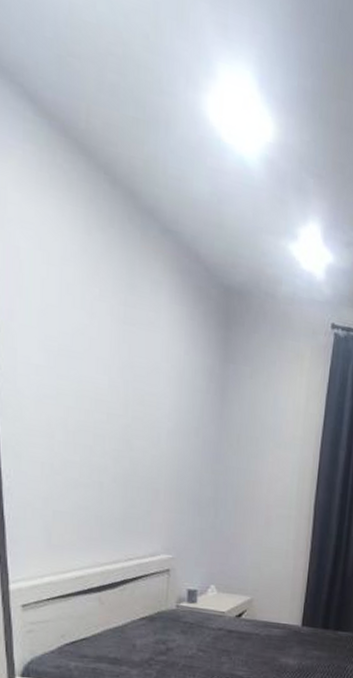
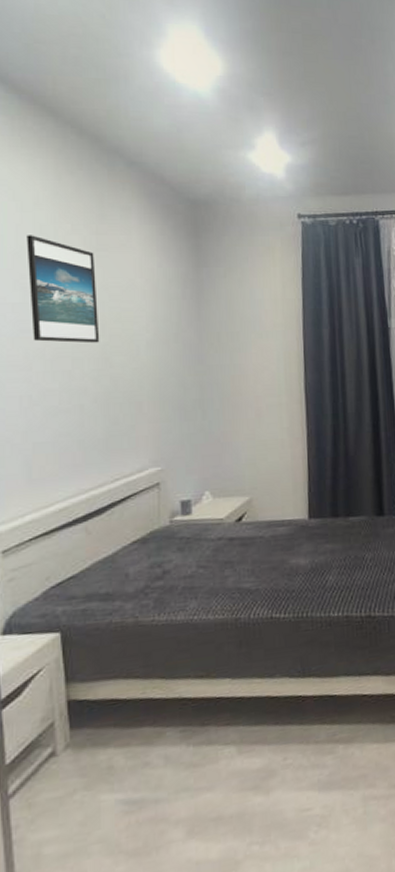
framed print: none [52,292,122,423] -> present [26,235,100,343]

